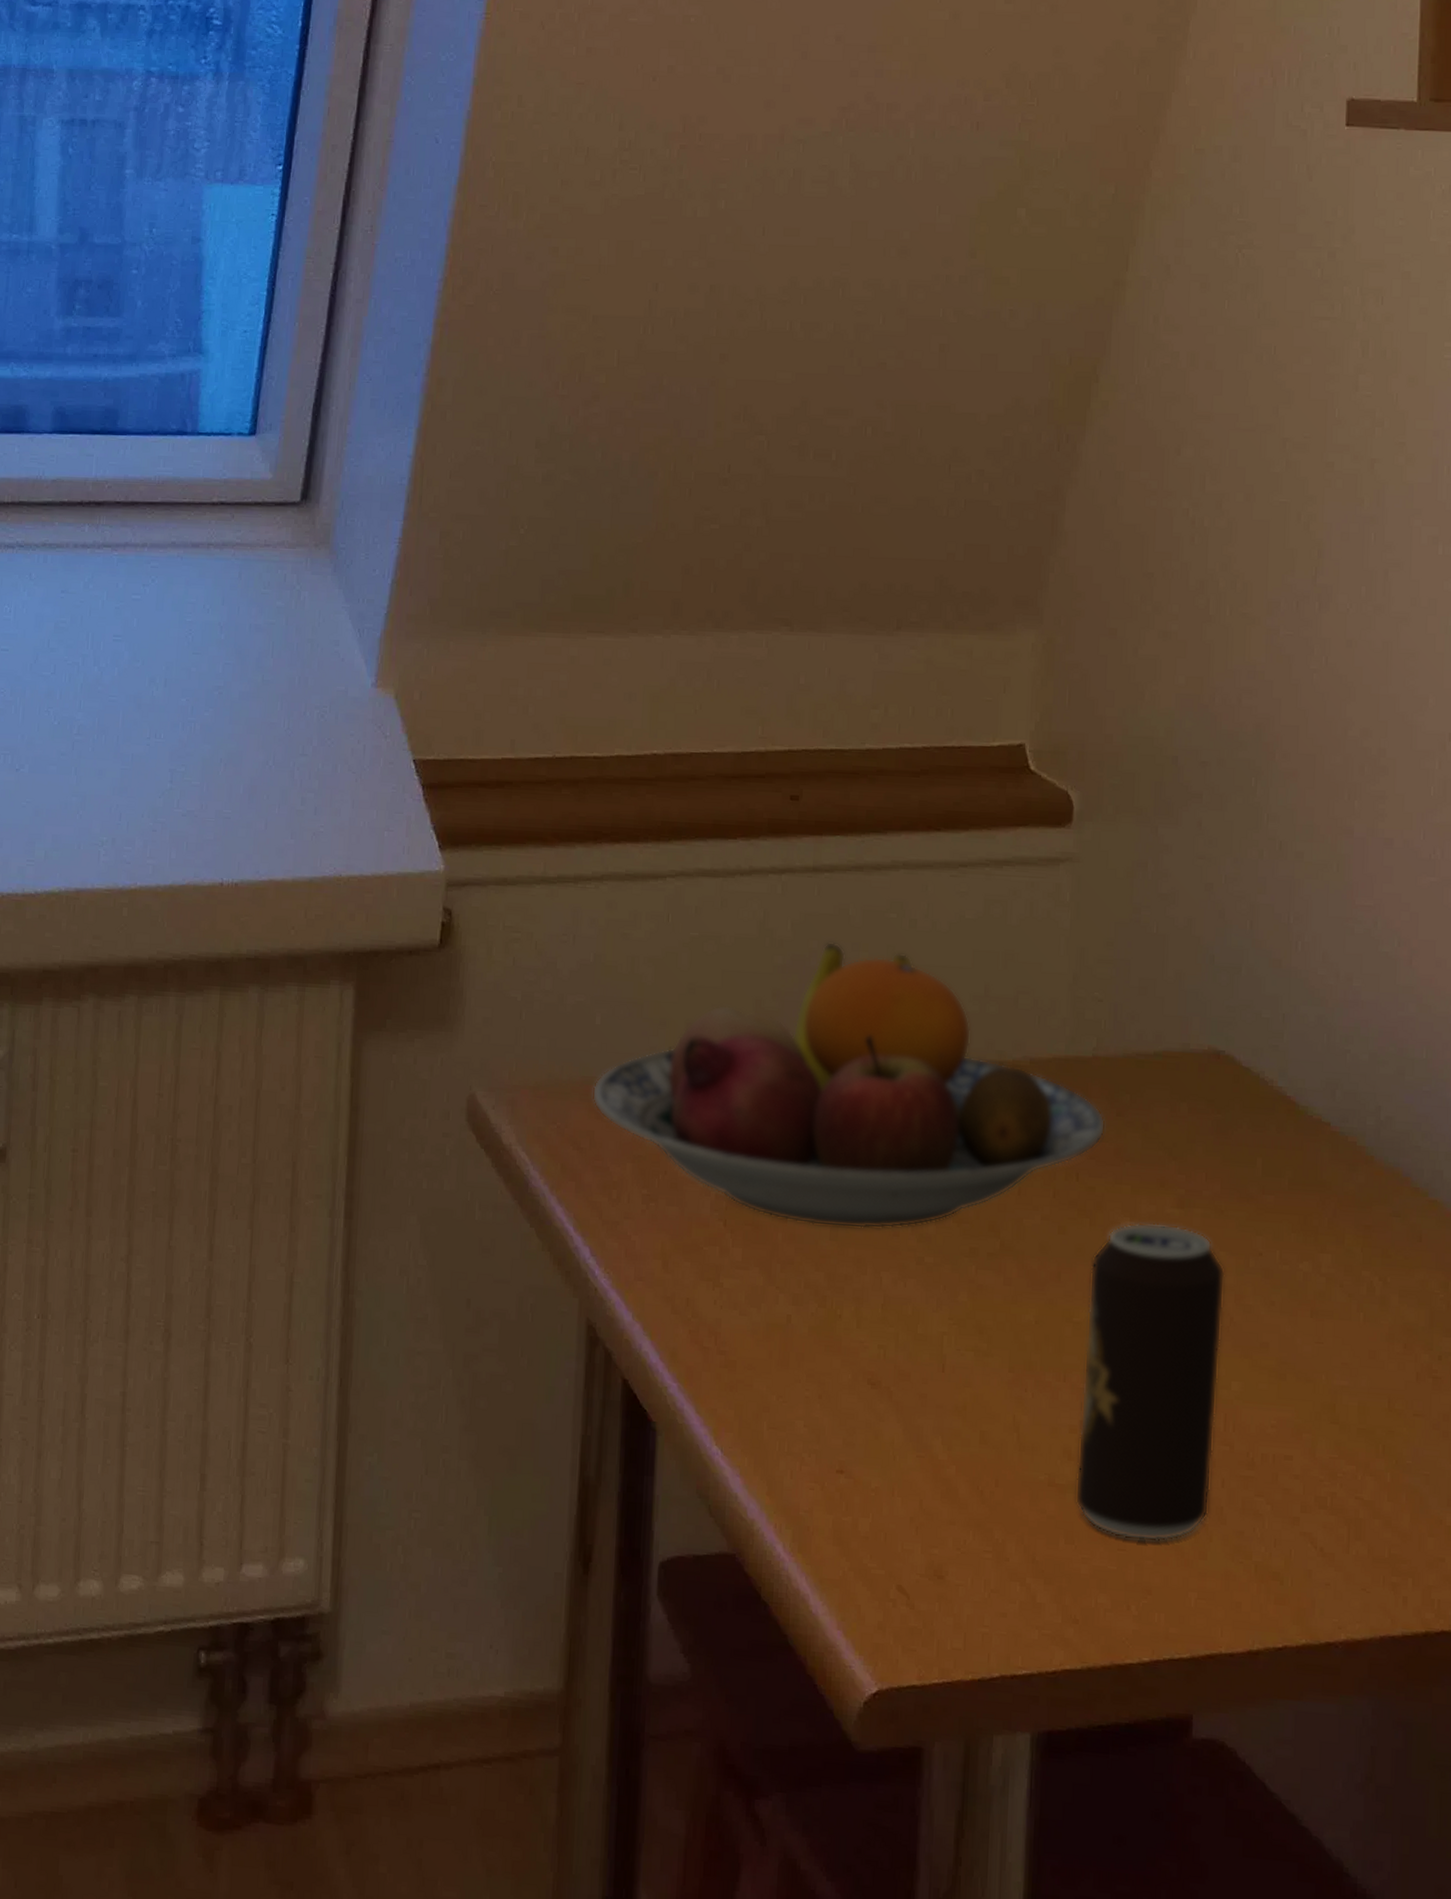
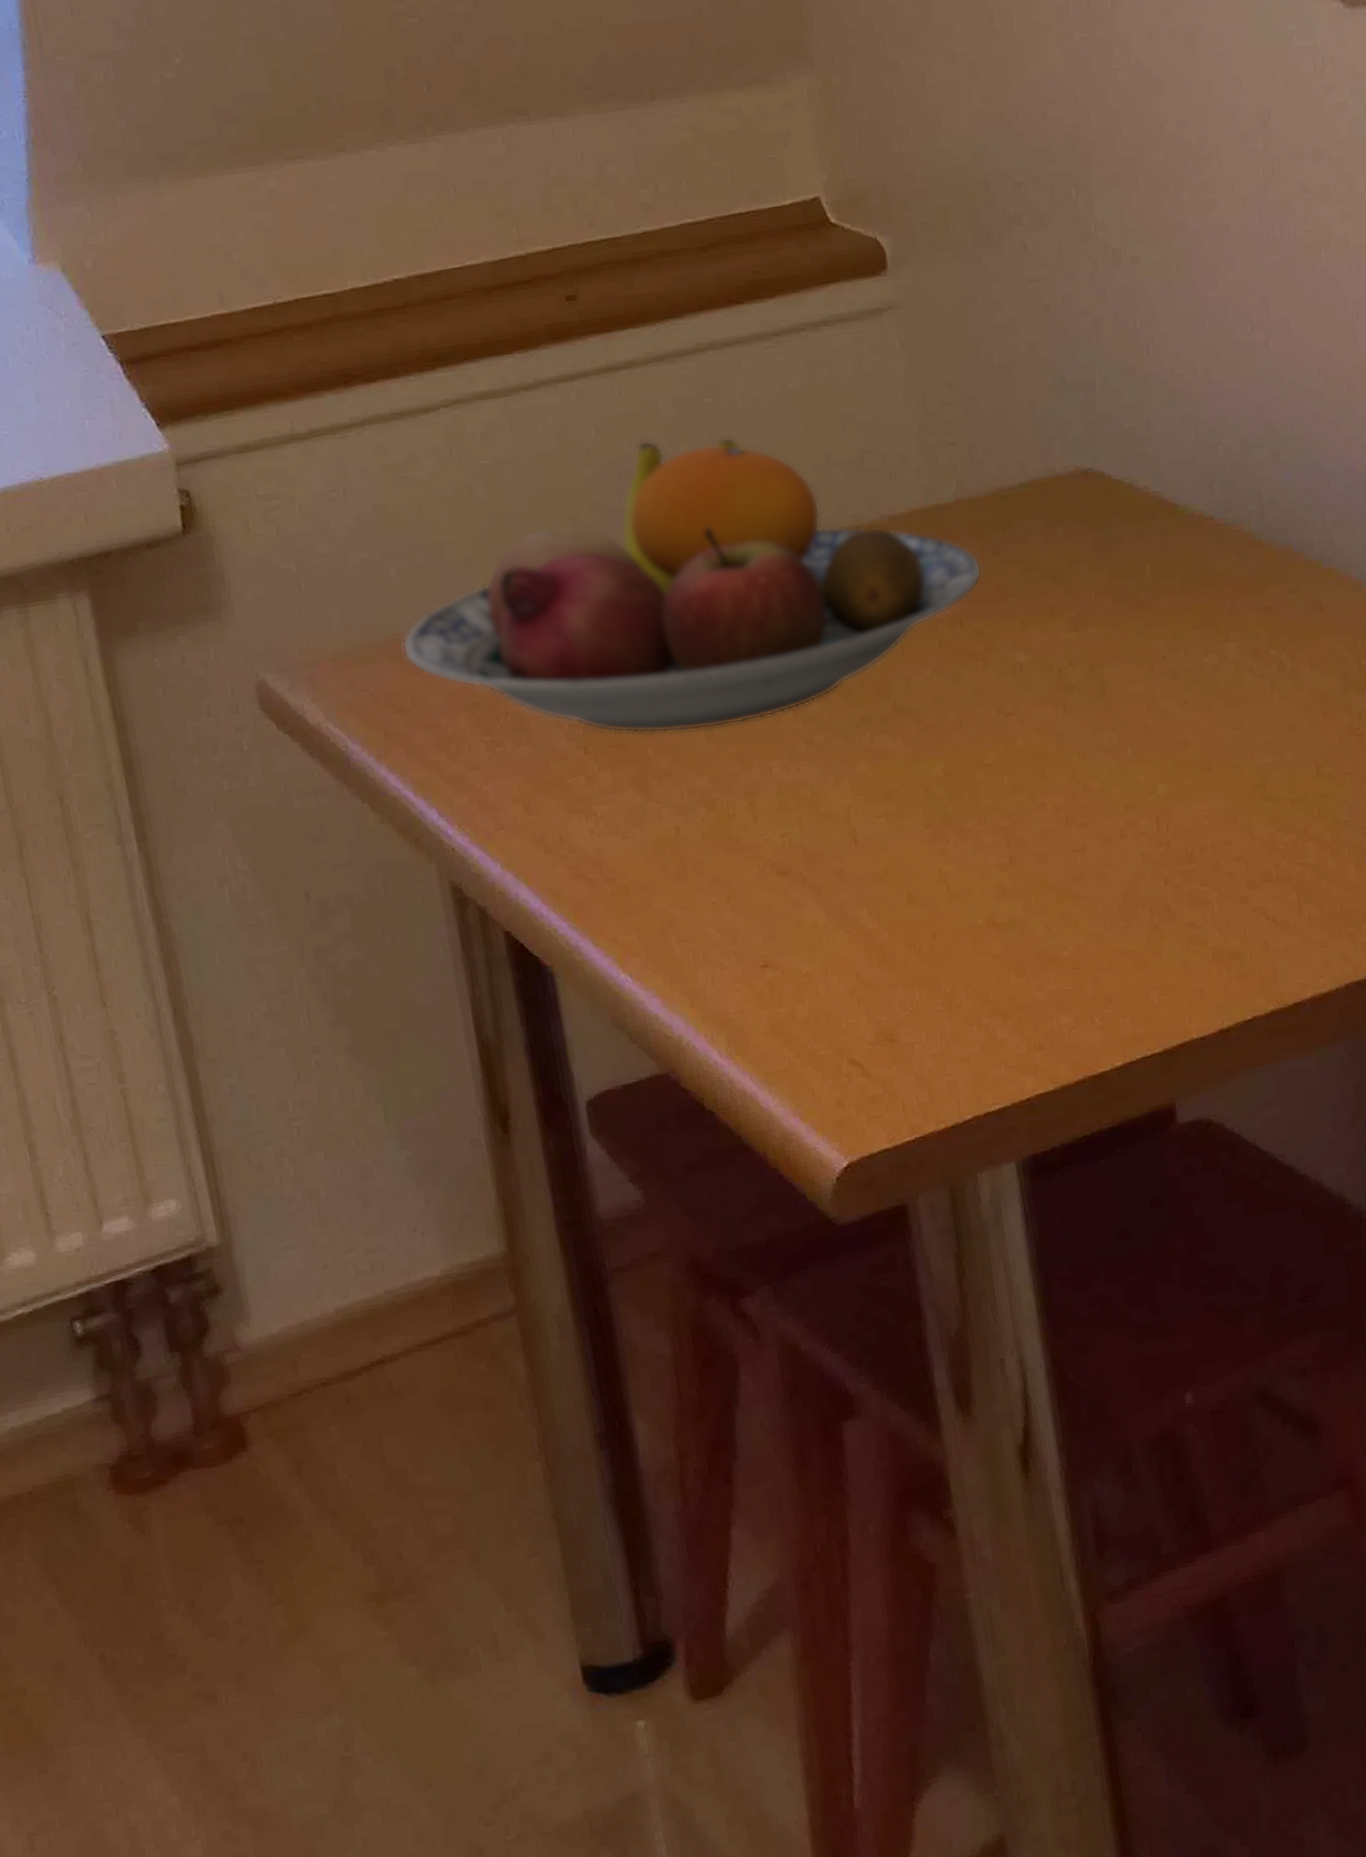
beverage can: present [1075,1222,1225,1542] -> none [991,648,1157,958]

